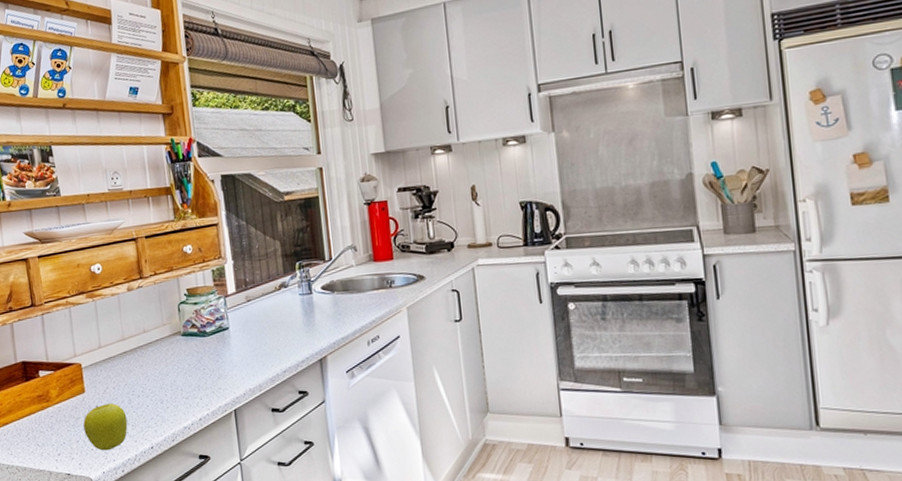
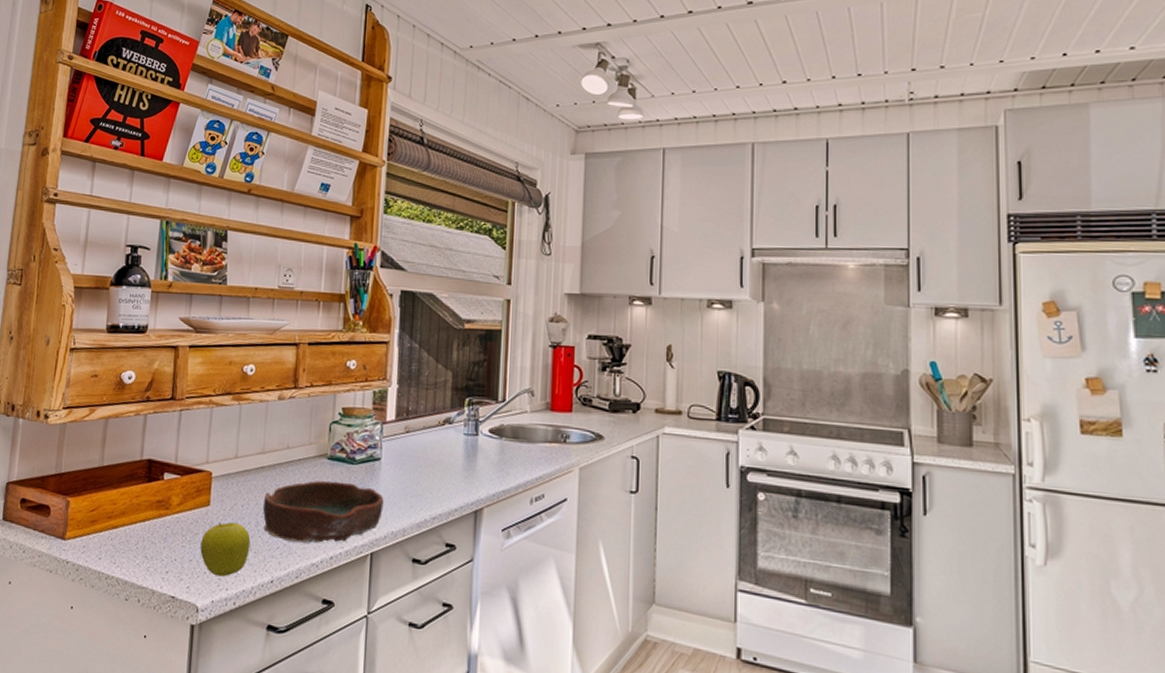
bowl: none [131,353,239,411] -> present [262,480,384,543]

